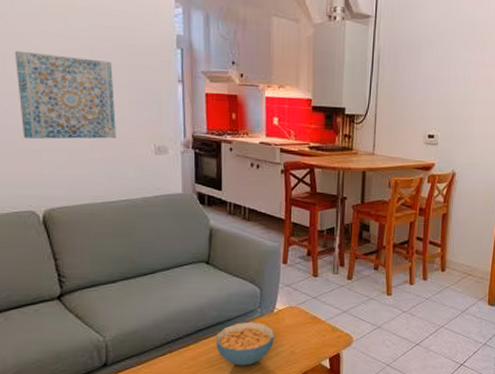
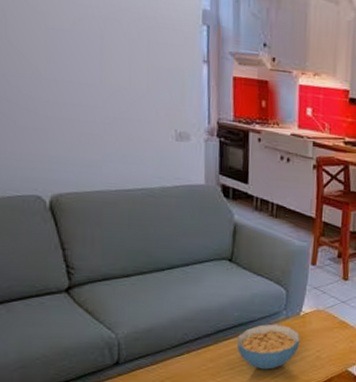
wall art: present [15,50,116,140] -> none [19,15,133,121]

